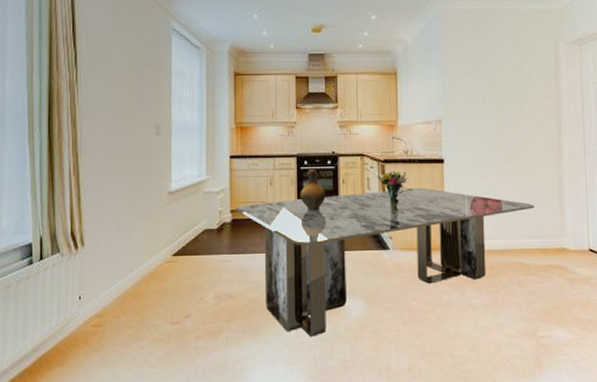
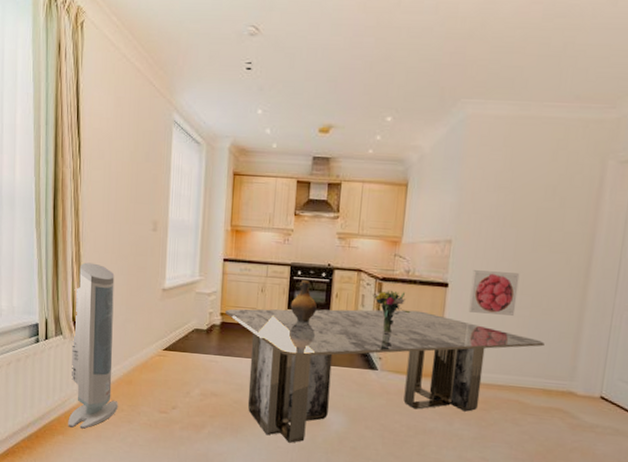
air purifier: none [67,172,125,355] -> present [68,262,118,429]
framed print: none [463,144,505,184] -> present [468,270,520,316]

